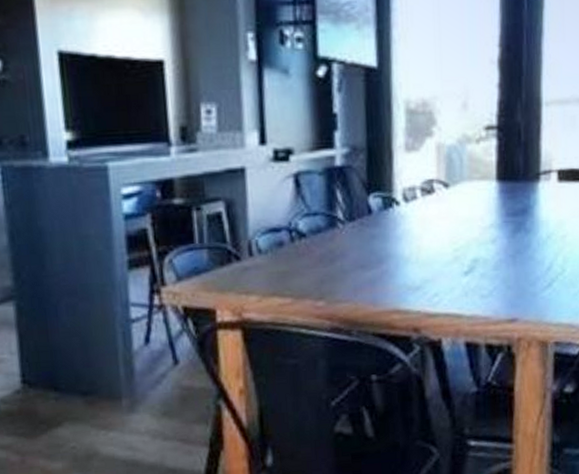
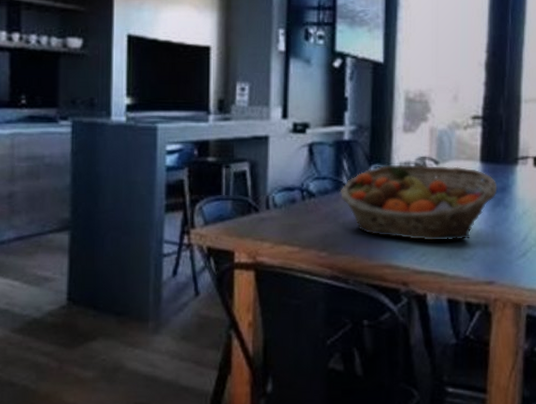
fruit basket: none [334,188,518,279] -> present [339,164,498,241]

